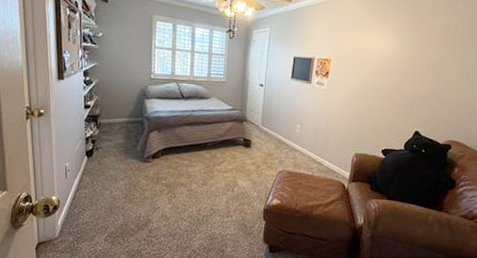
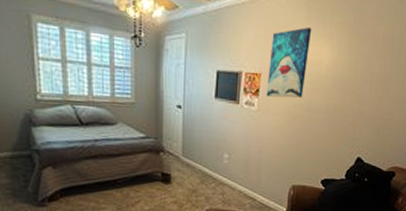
wall art: none [334,22,376,79] -> present [266,27,312,98]

